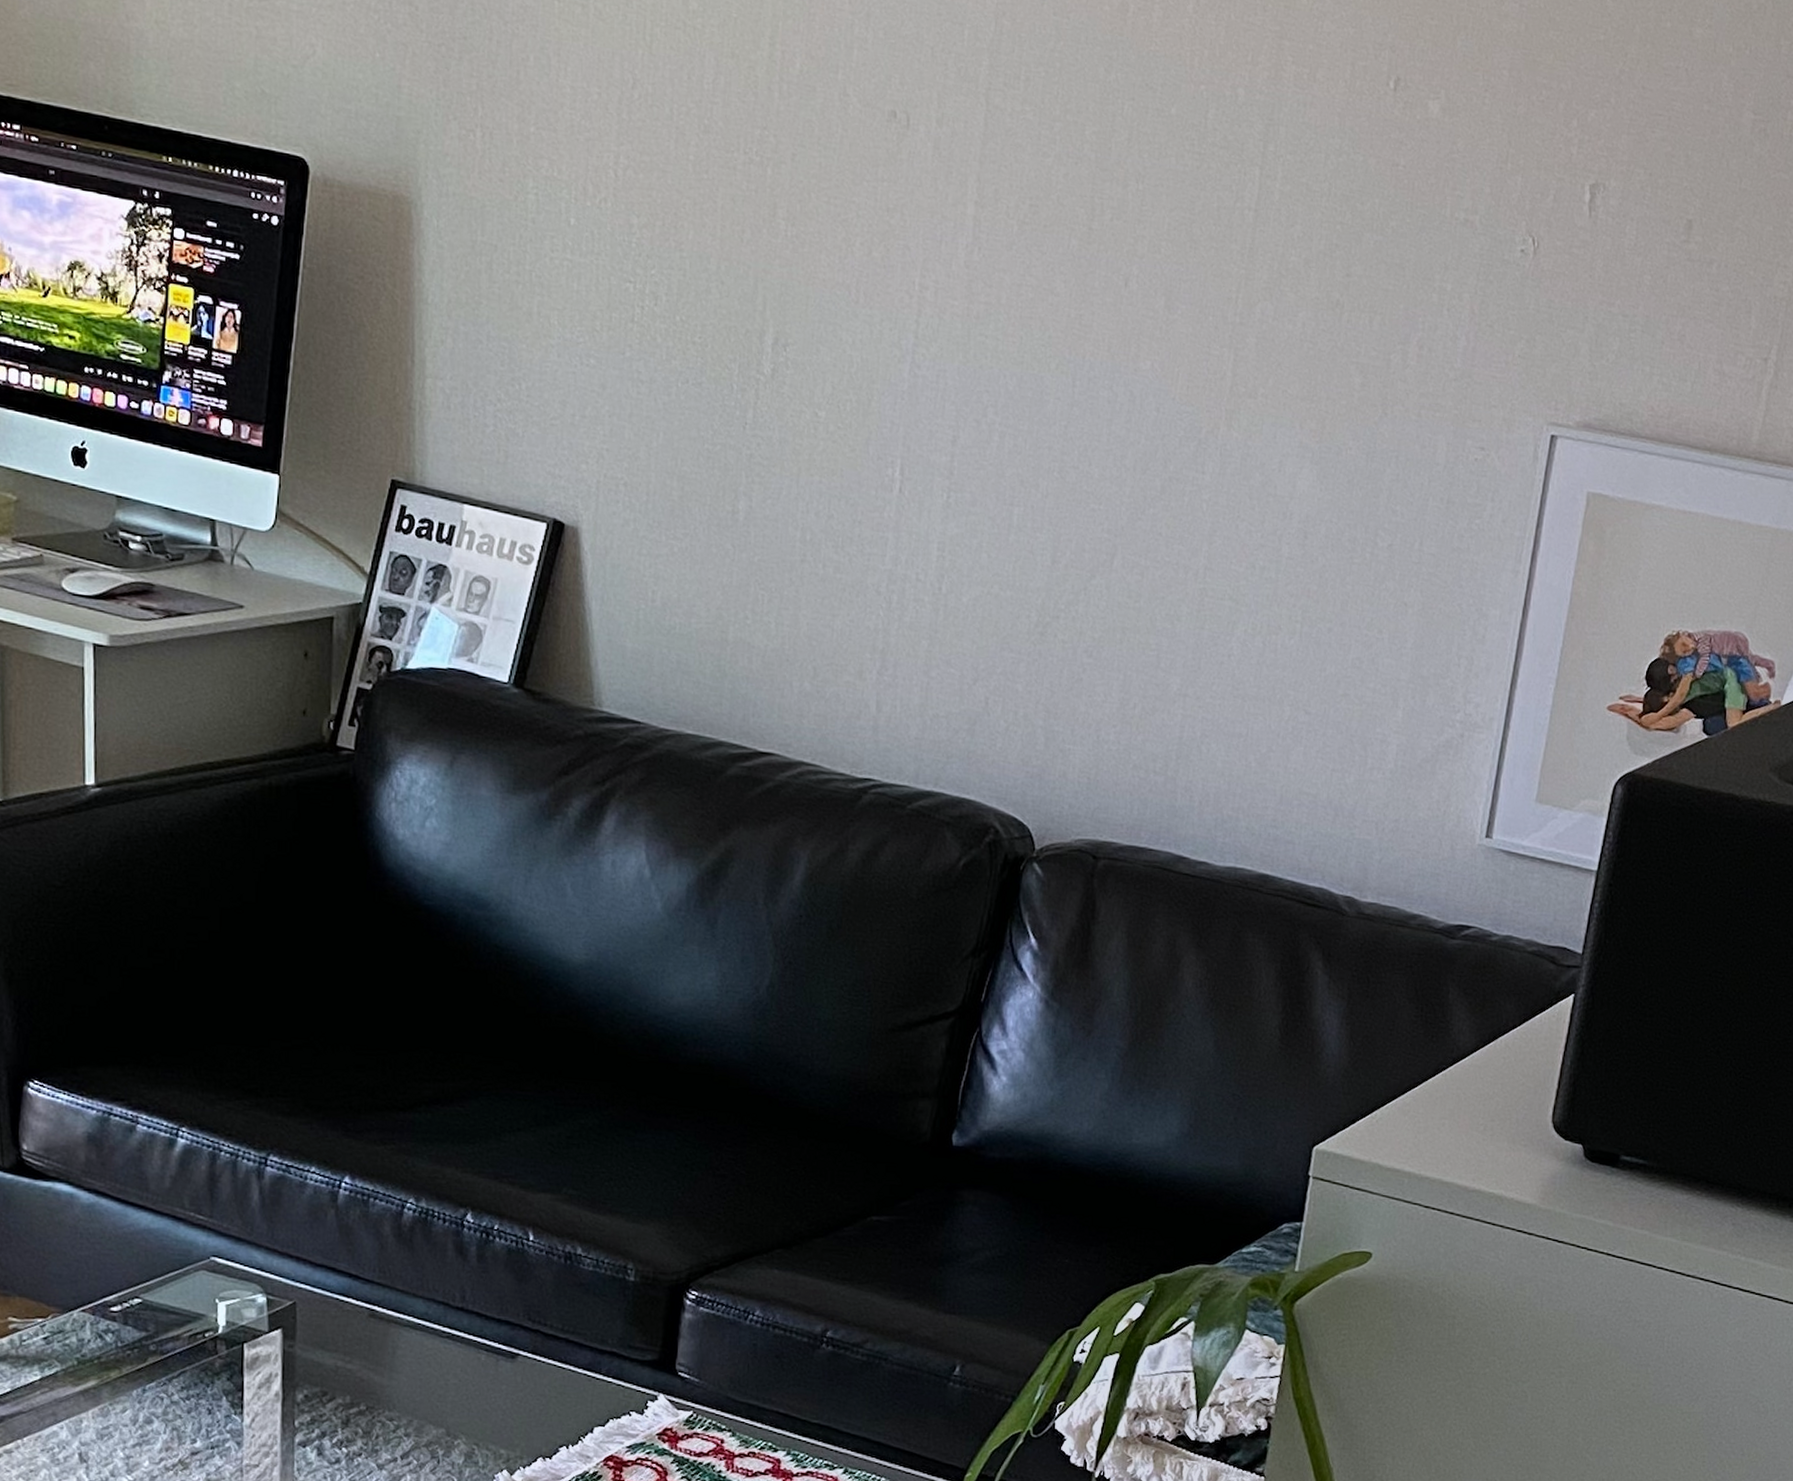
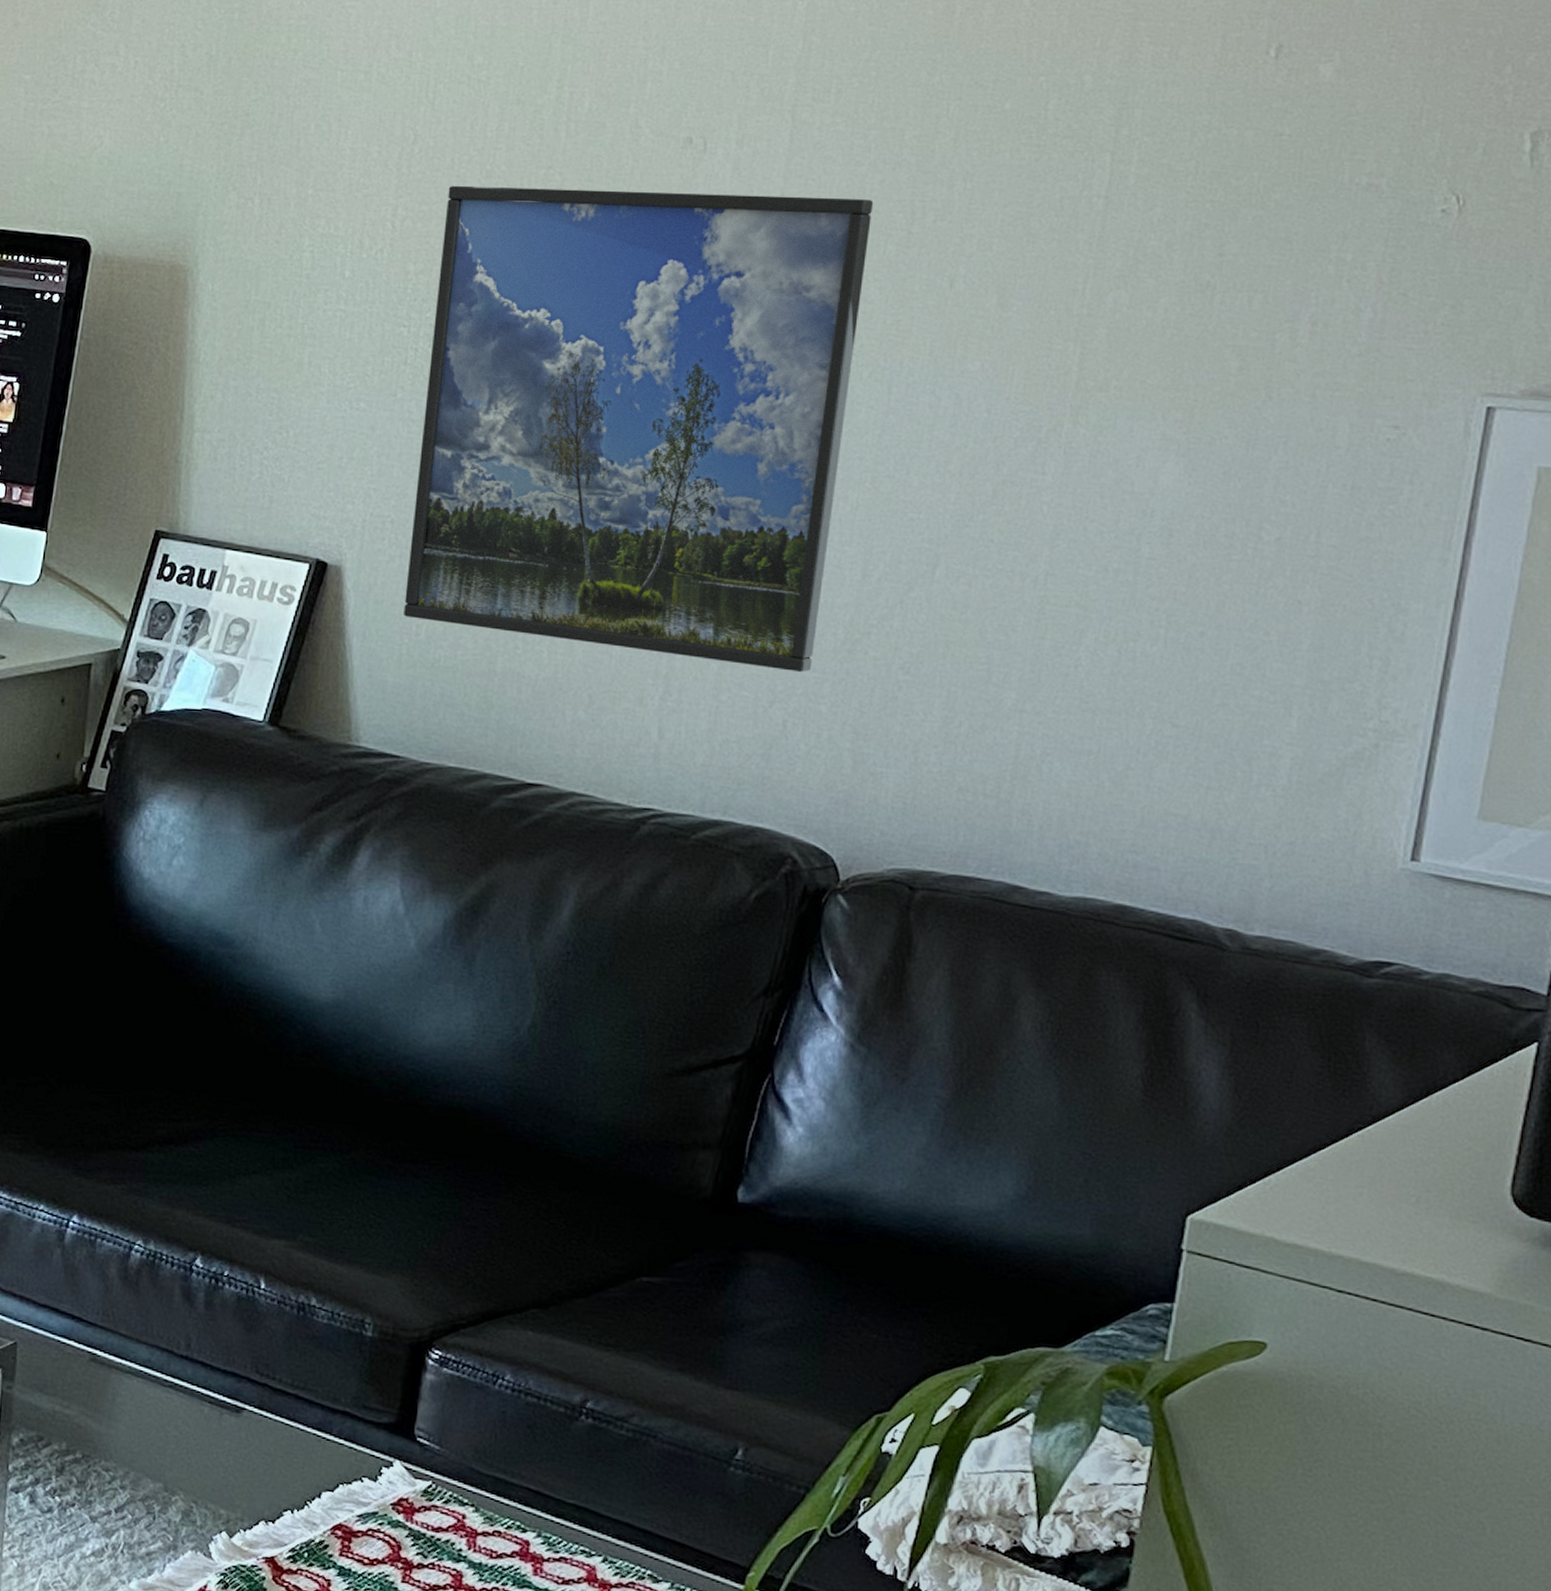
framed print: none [640,137,1059,653] -> present [404,185,874,673]

